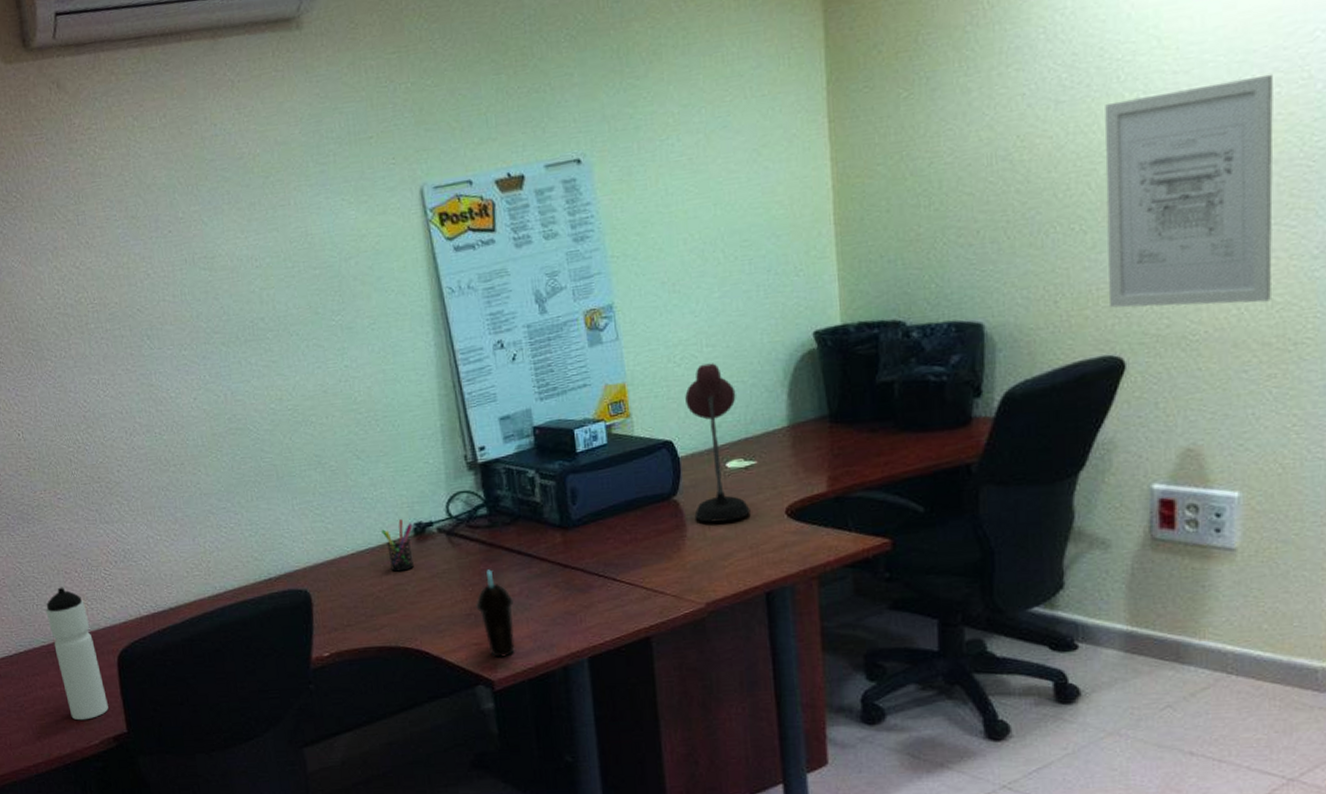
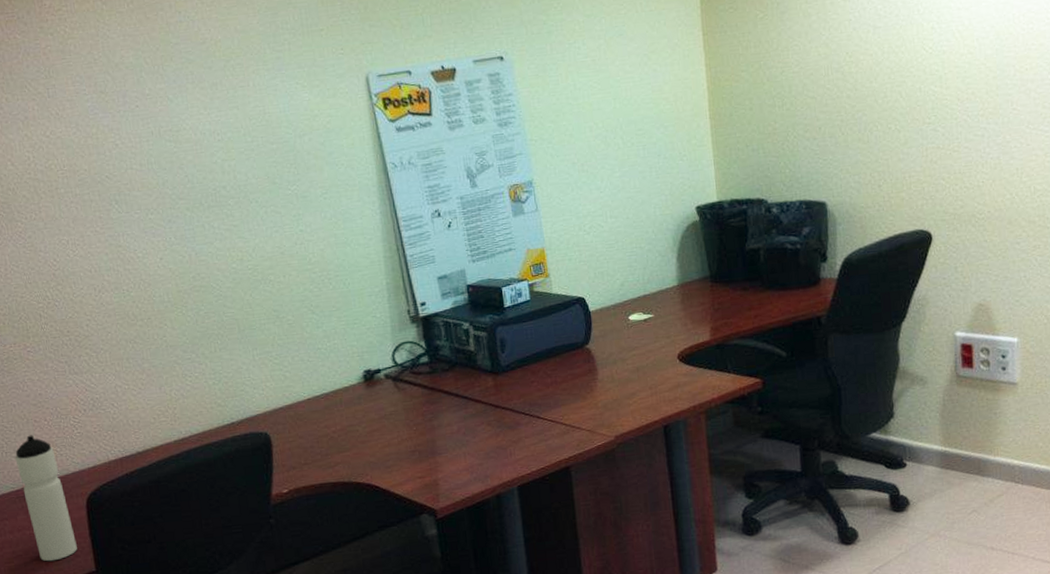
pen holder: present [381,519,414,572] -> none [335,367,364,414]
cup: present [476,569,515,658] -> none [419,411,455,489]
desk lamp: present [685,363,750,523] -> none [594,231,649,367]
wall art: present [1105,73,1273,308] -> none [910,13,1034,192]

